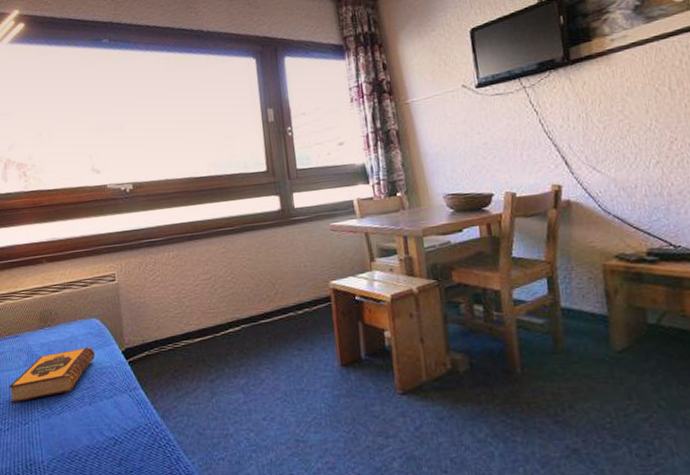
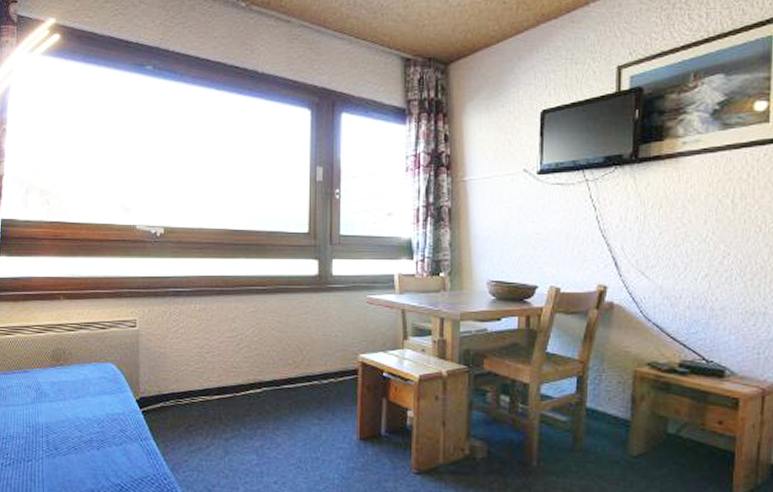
hardback book: present [8,347,96,404] -> none [13,391,108,440]

